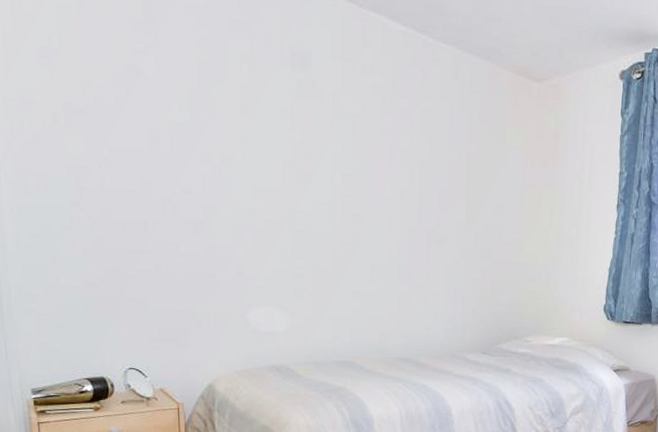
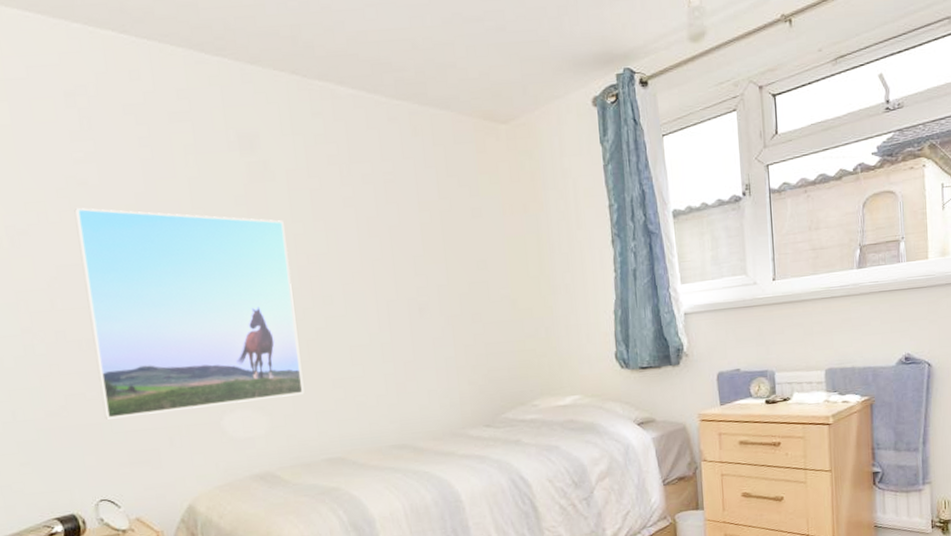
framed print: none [130,97,325,301] -> present [74,208,305,420]

